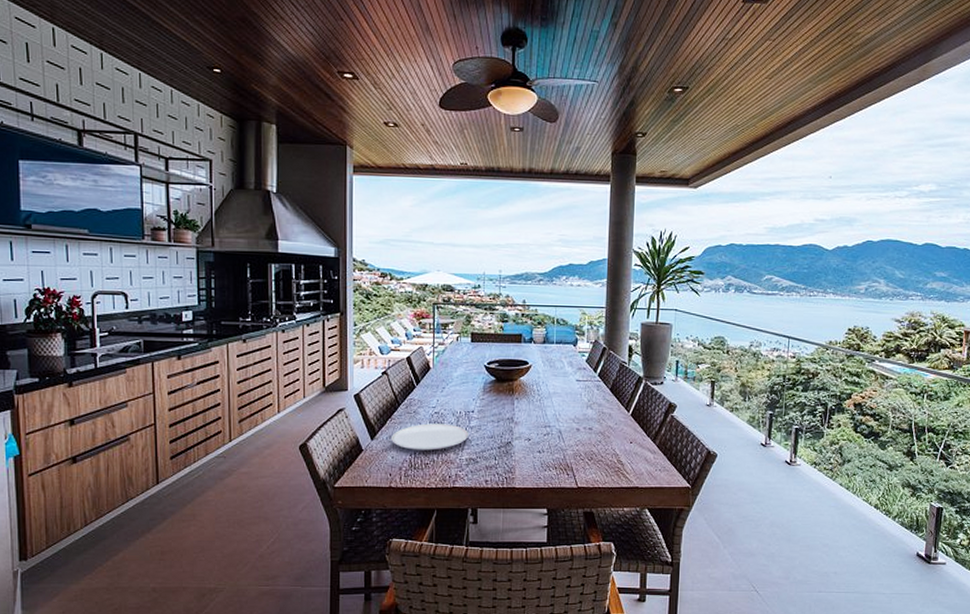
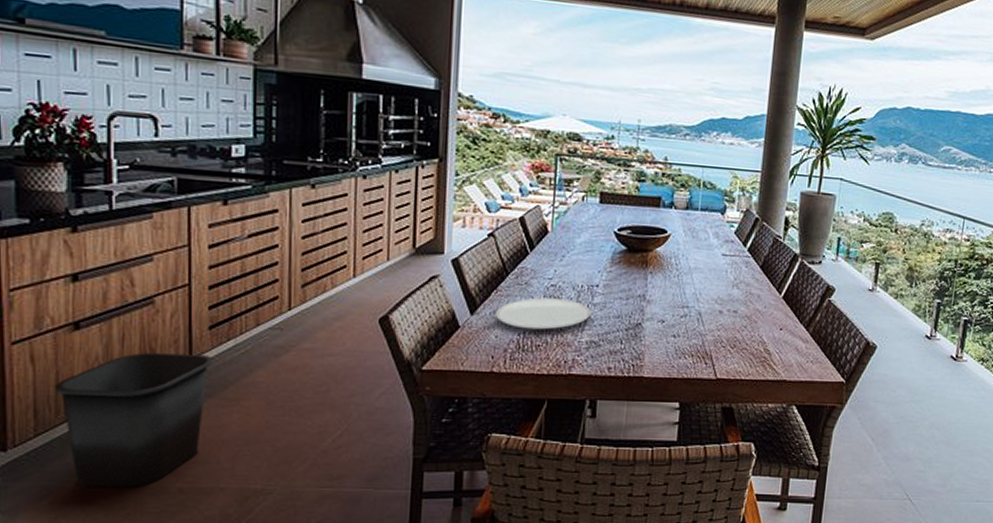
waste bin: none [59,479,174,588] -> present [54,352,212,487]

